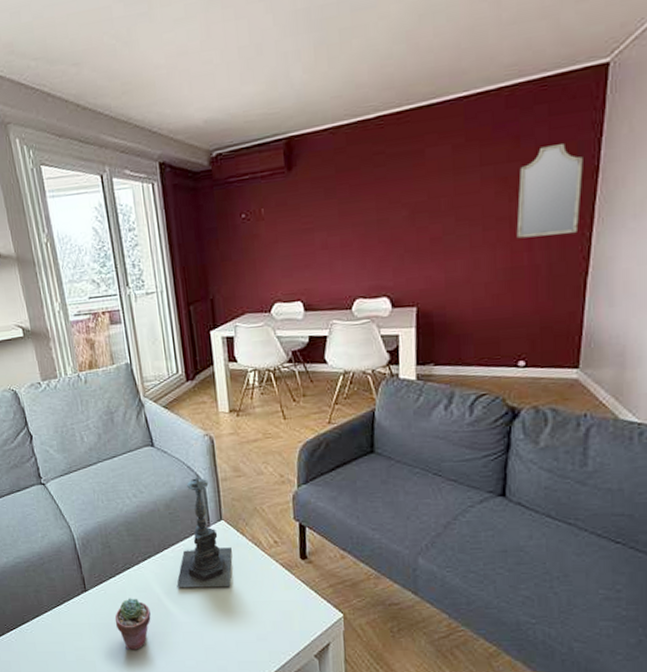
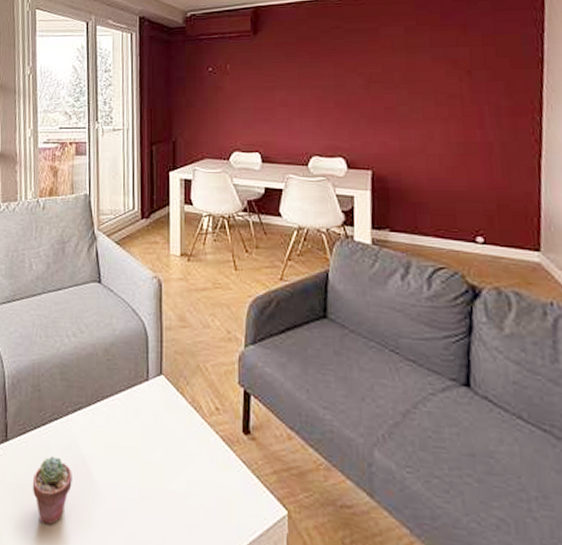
candle holder: present [176,474,232,588] -> none [105,319,169,458]
home mirror: present [516,144,583,239] -> none [467,36,529,116]

